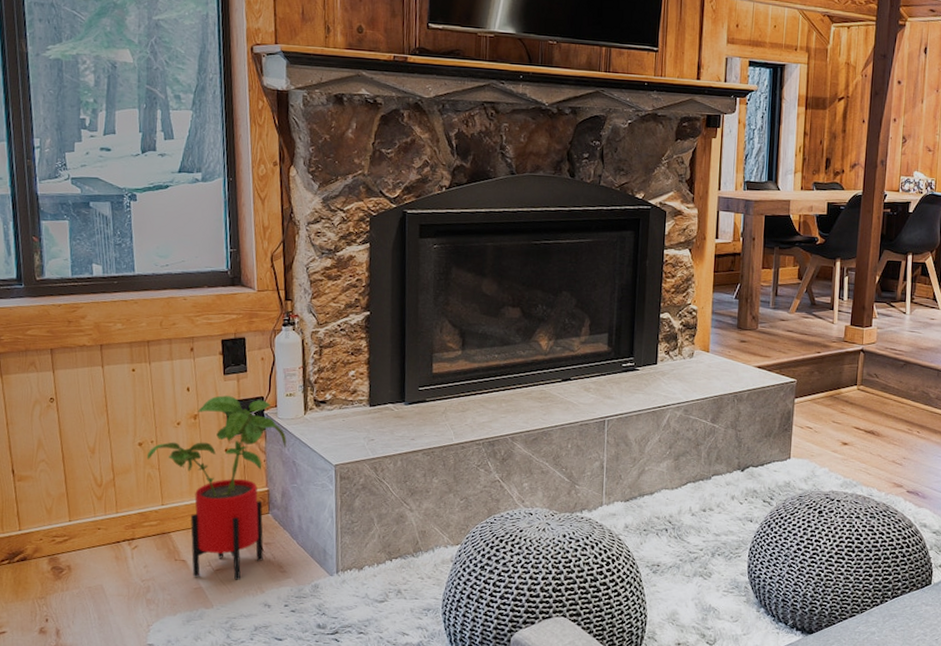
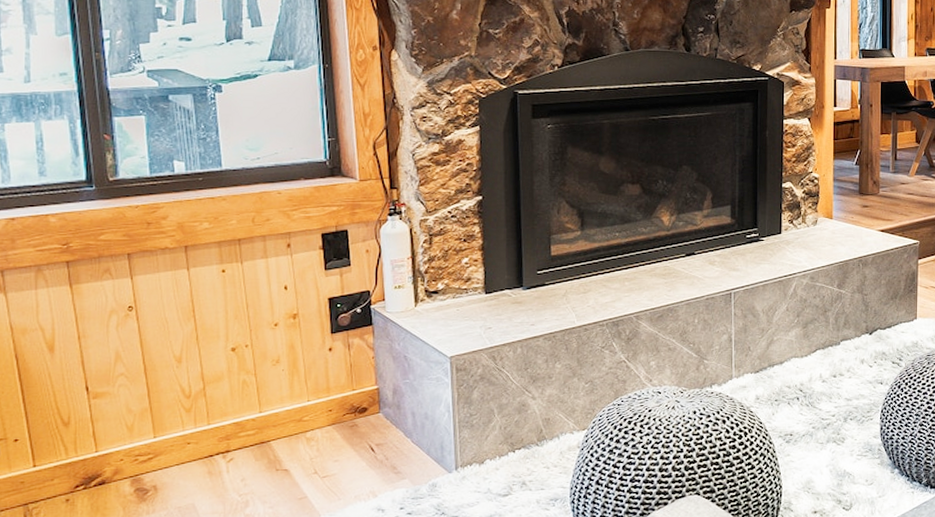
house plant: present [146,395,287,581] -> none [241,292,397,487]

